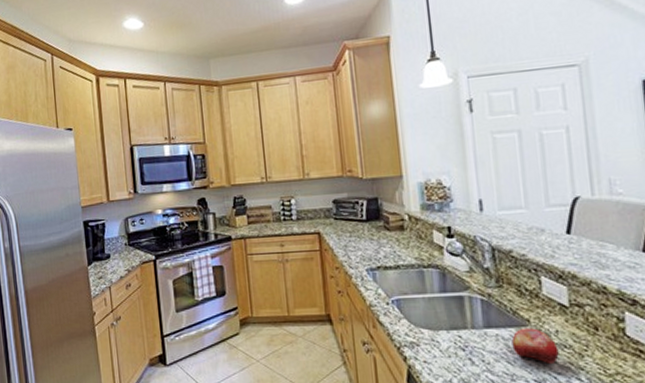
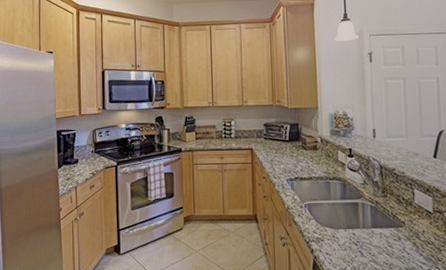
fruit: present [511,328,559,365] -> none [391,228,424,257]

